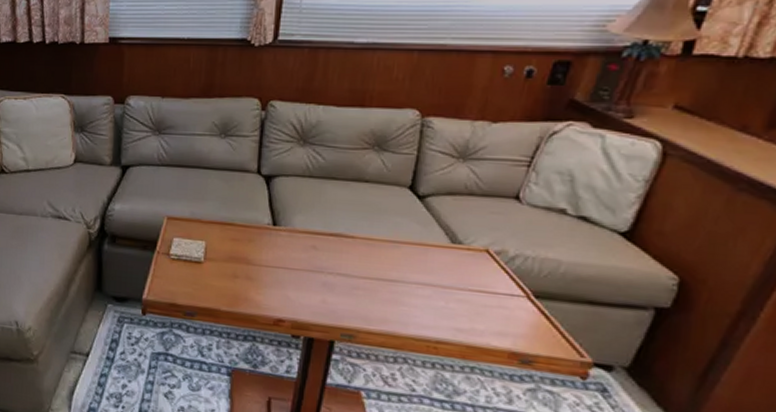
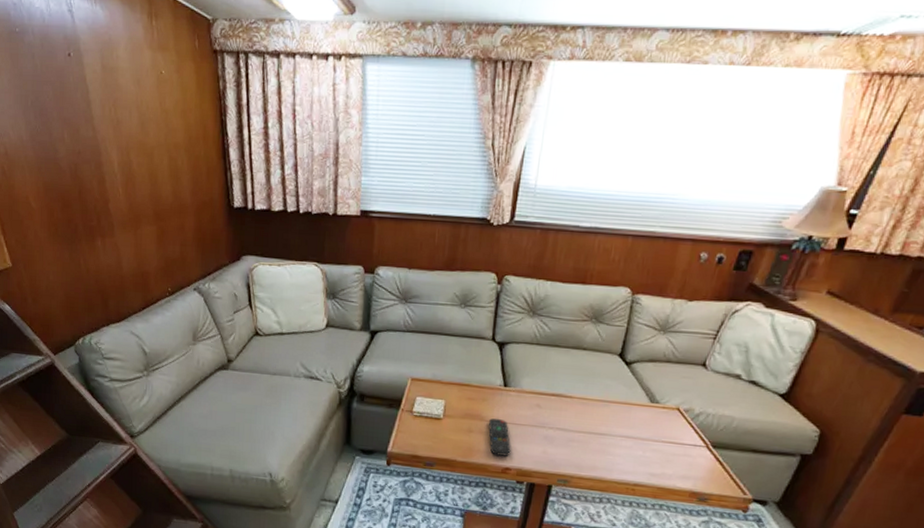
remote control: none [257,262,284,306] -> present [488,418,511,456]

